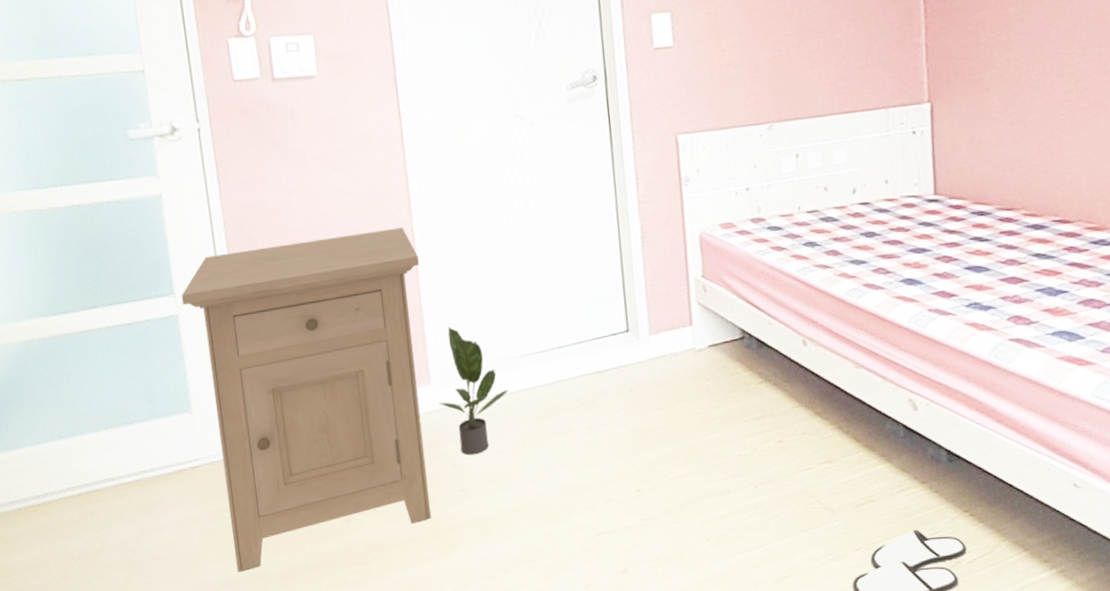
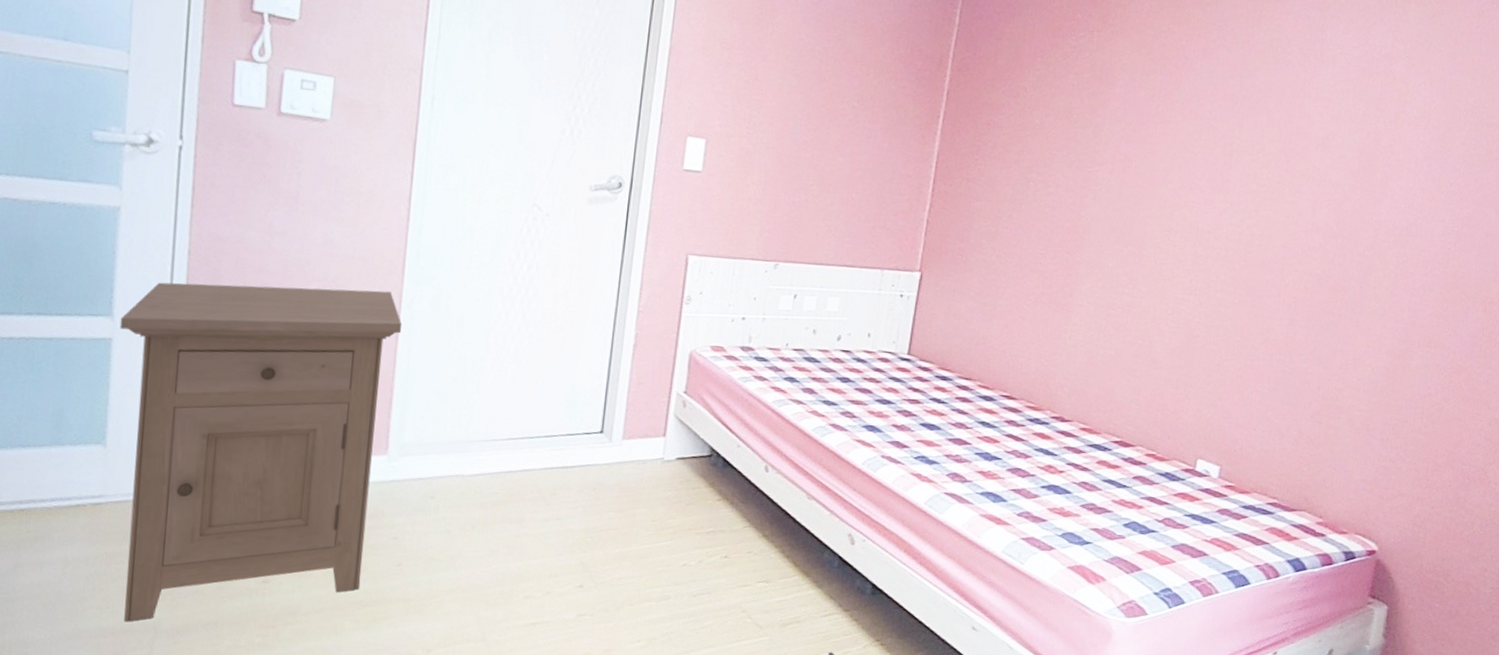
potted plant: present [438,326,509,455] -> none [392,399,469,531]

